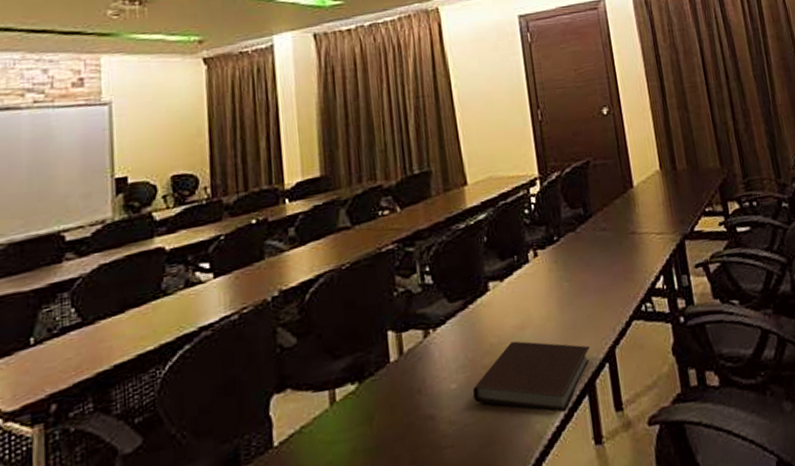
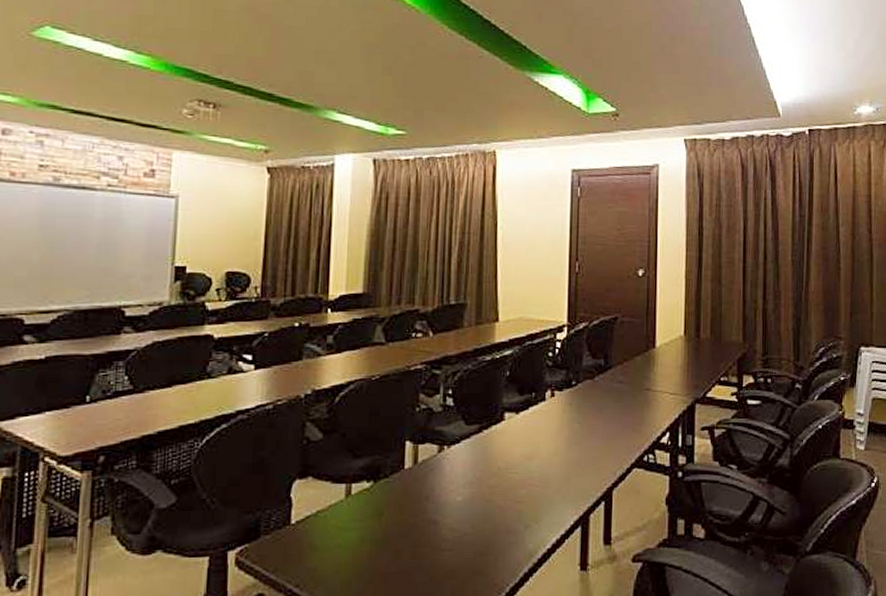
notebook: present [473,341,590,413] -> none [476,468,590,538]

